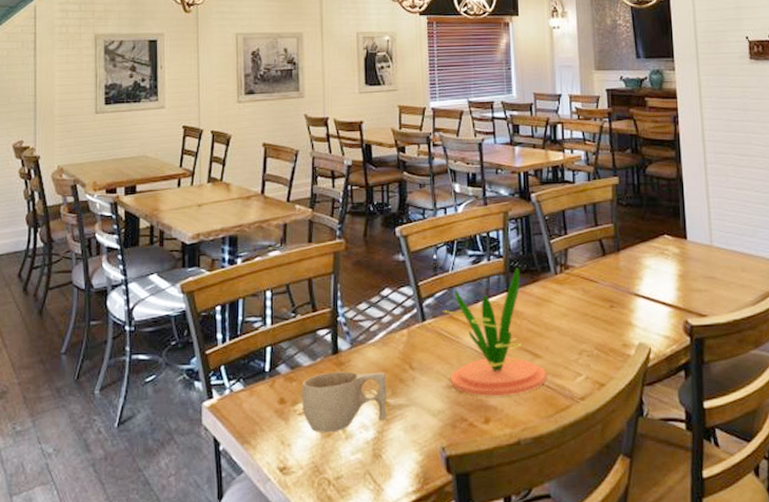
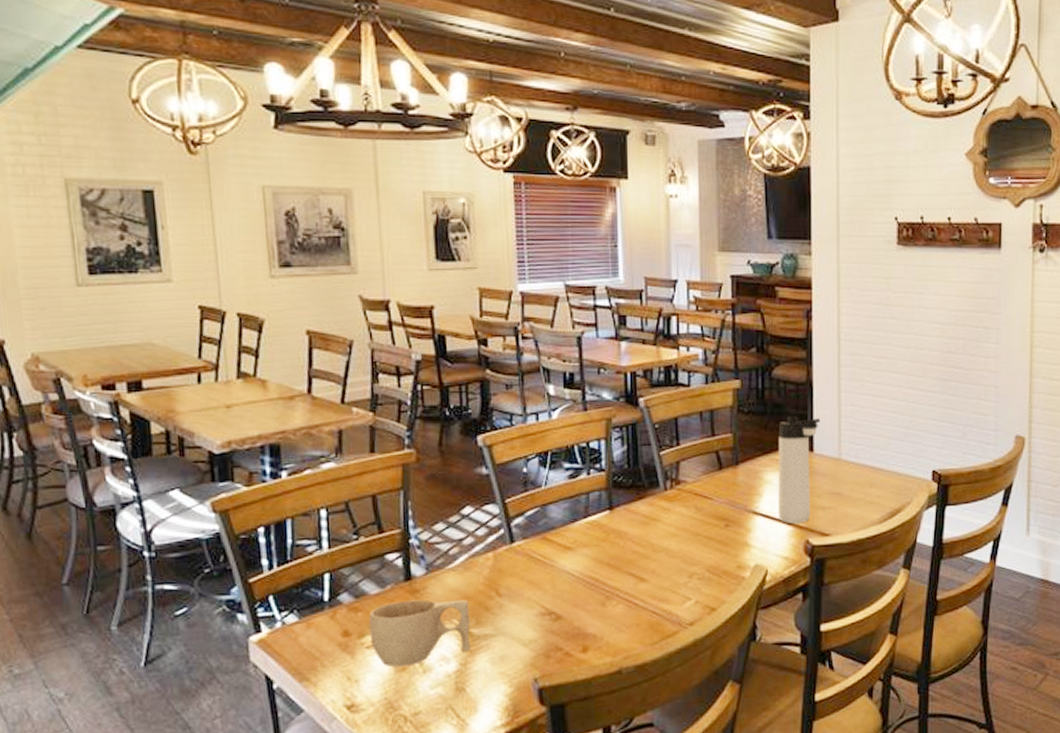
plant: present [442,267,547,397] -> none [534,482,653,624]
thermos bottle: none [654,208,692,305] -> present [778,416,821,523]

